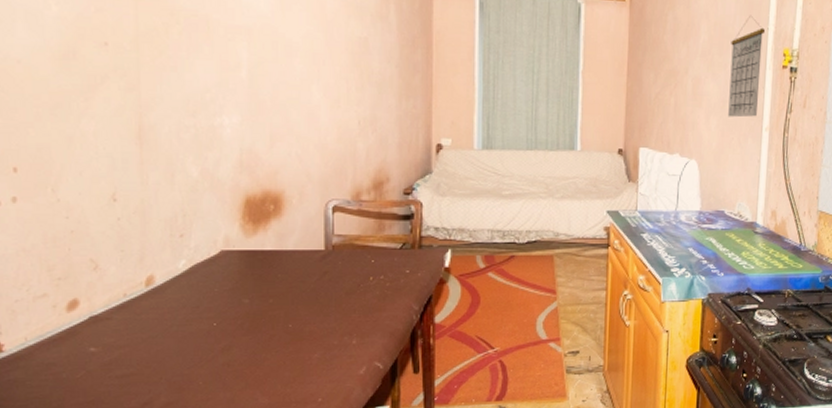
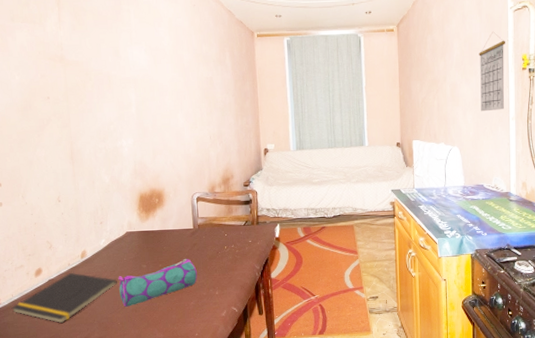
notepad: none [22,306,202,383] -> present [11,272,117,324]
pencil case: none [203,293,326,361] -> present [118,259,197,308]

